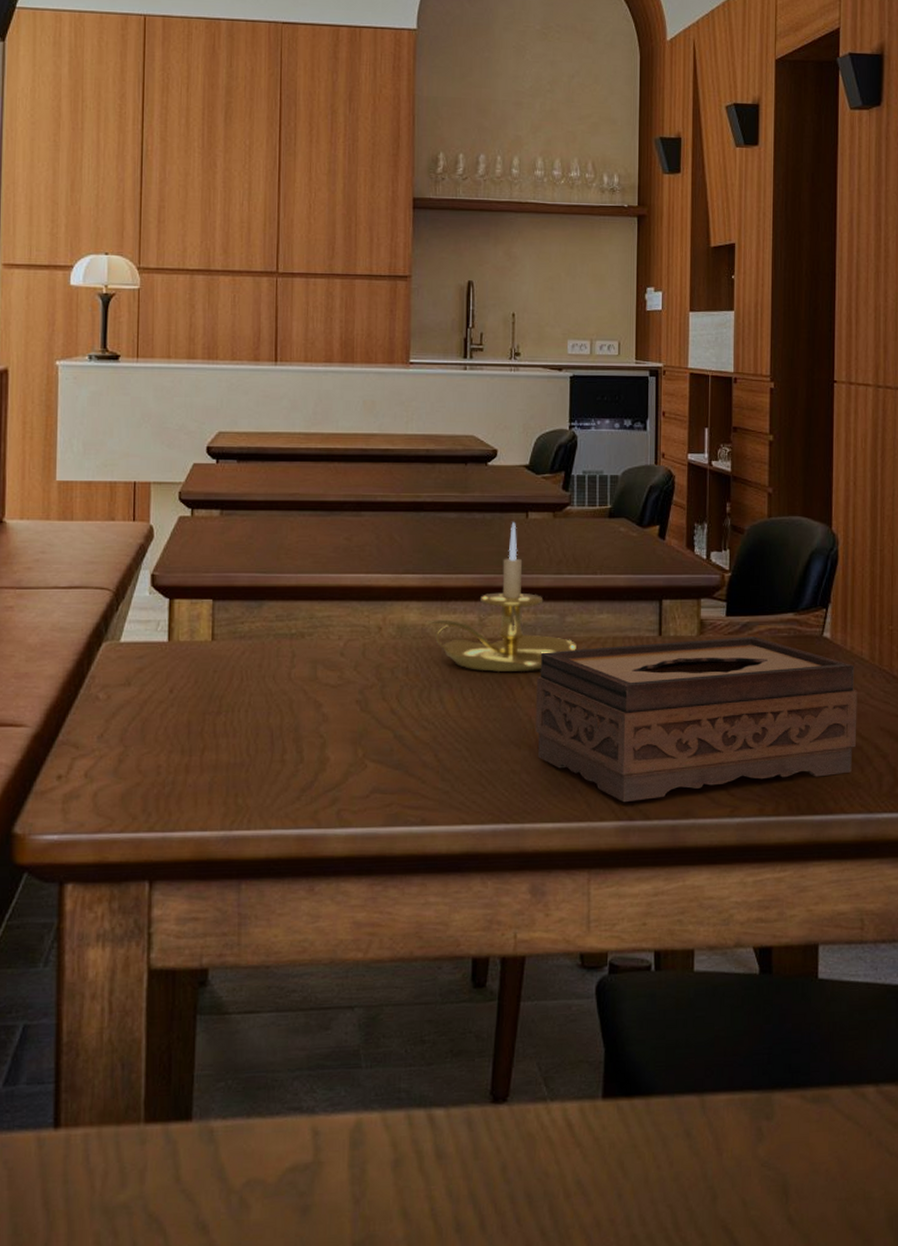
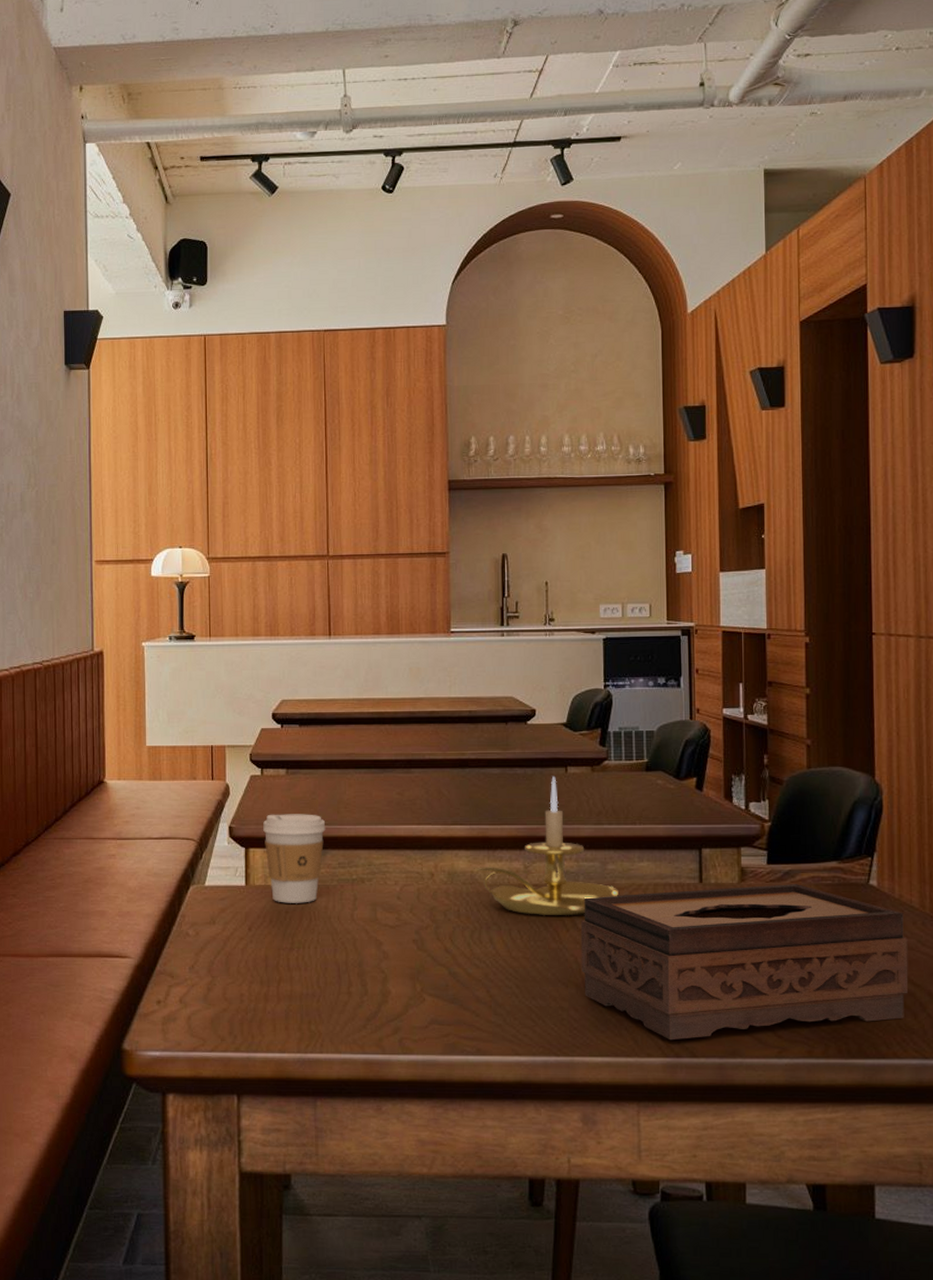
coffee cup: none [191,560,263,661] -> present [263,814,326,903]

